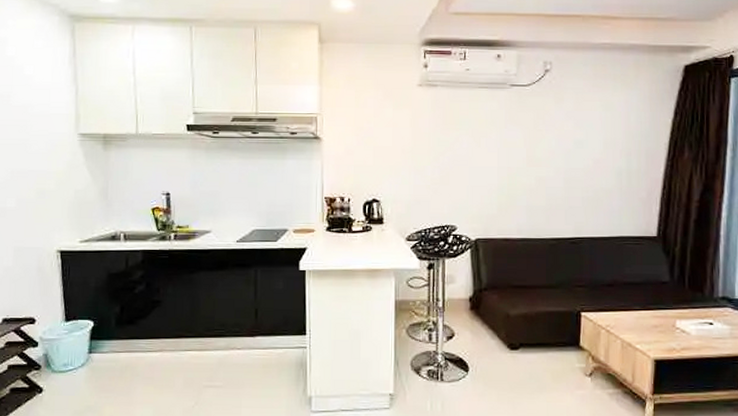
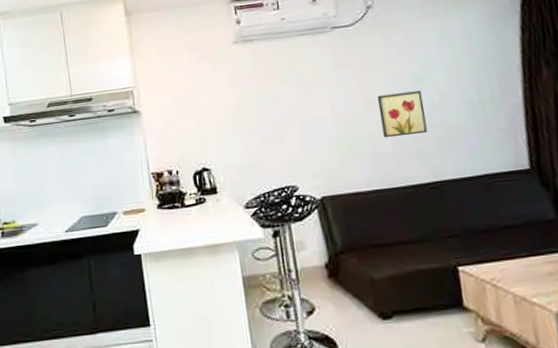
wall art: none [539,154,579,194] -> present [377,90,428,138]

